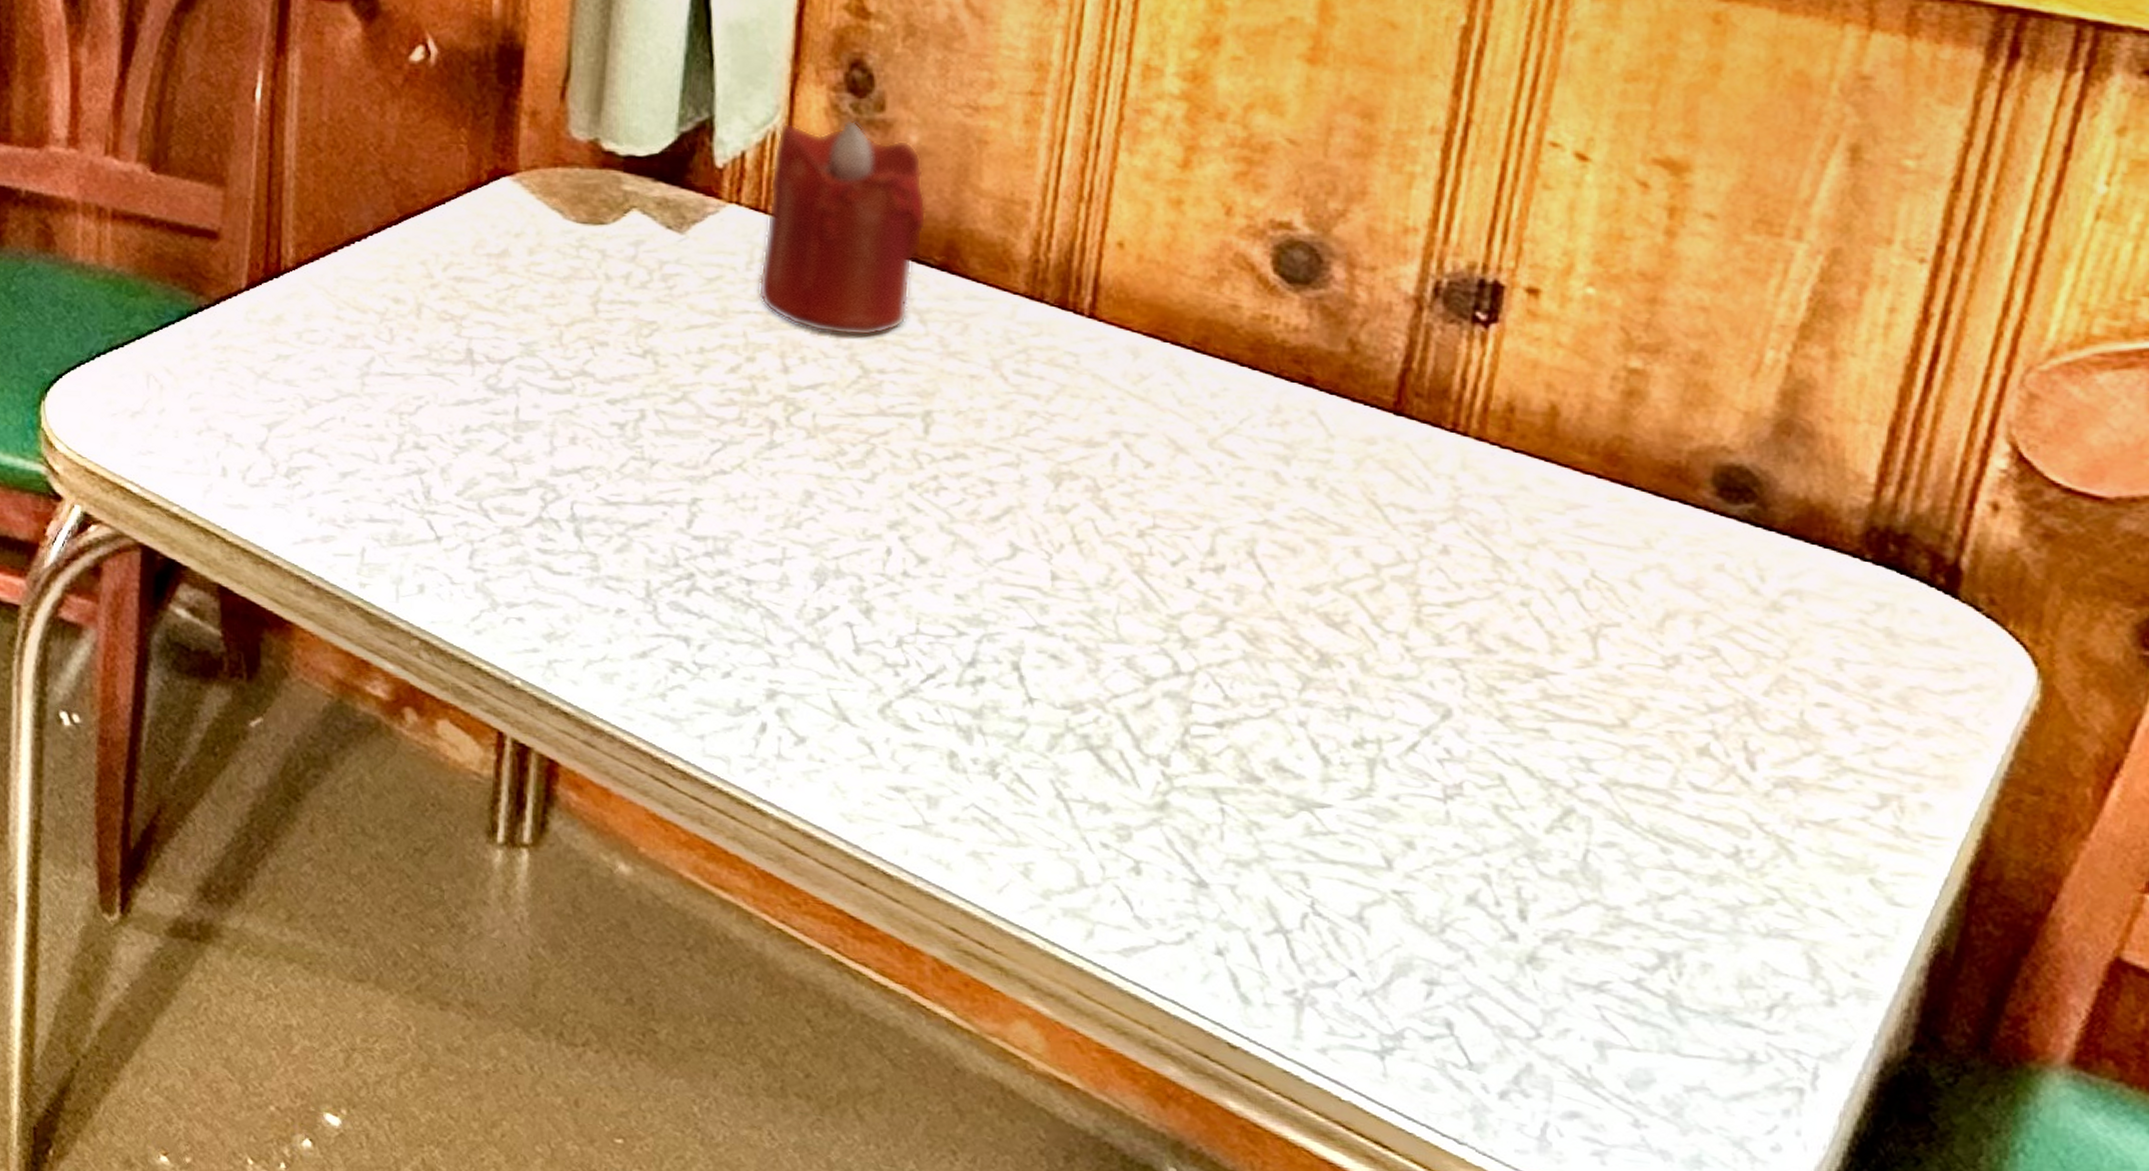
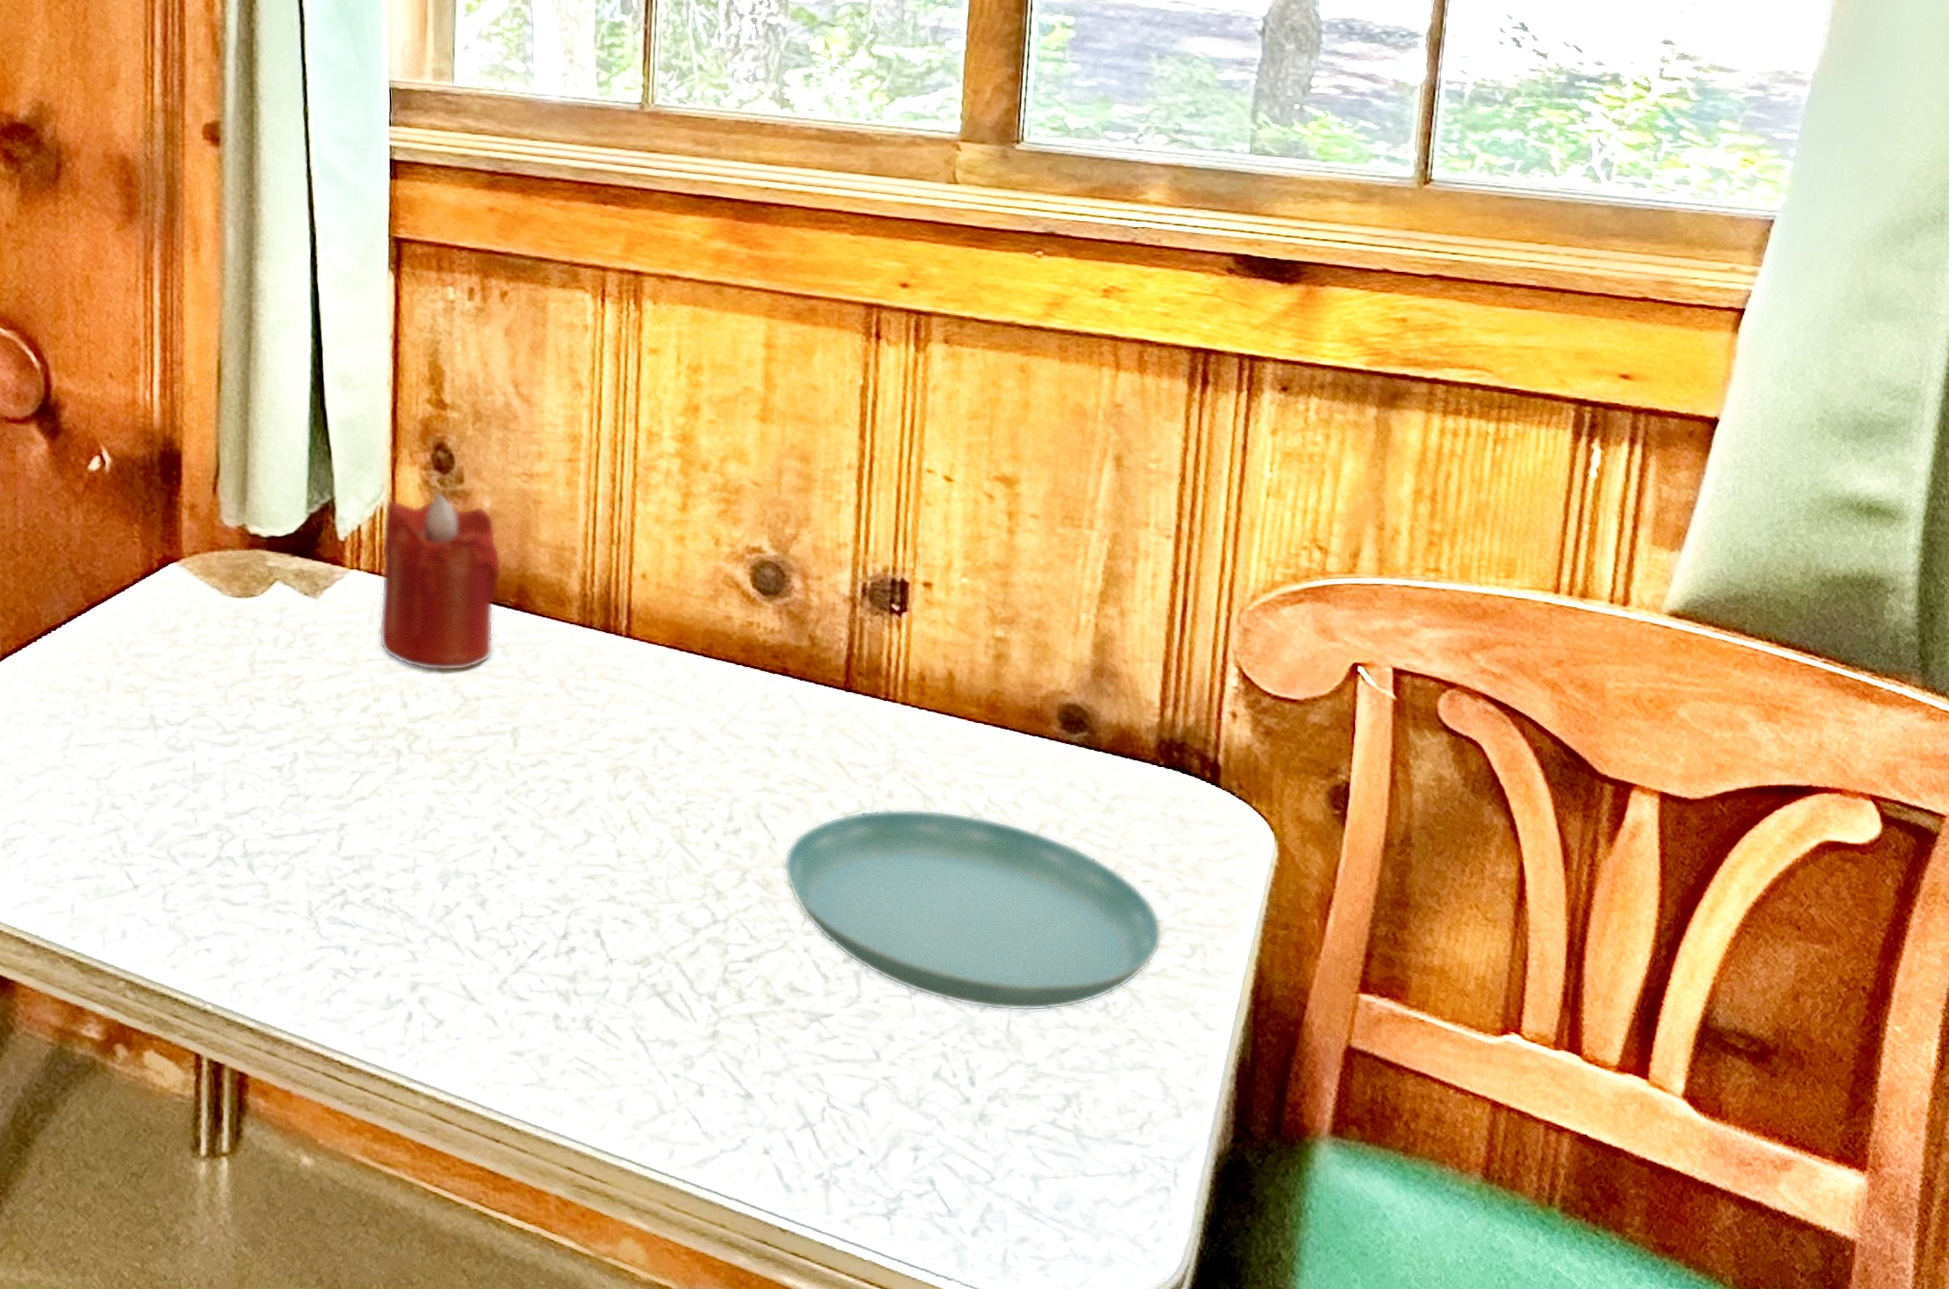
saucer: none [1280,565,1840,847] -> present [783,808,1163,1012]

